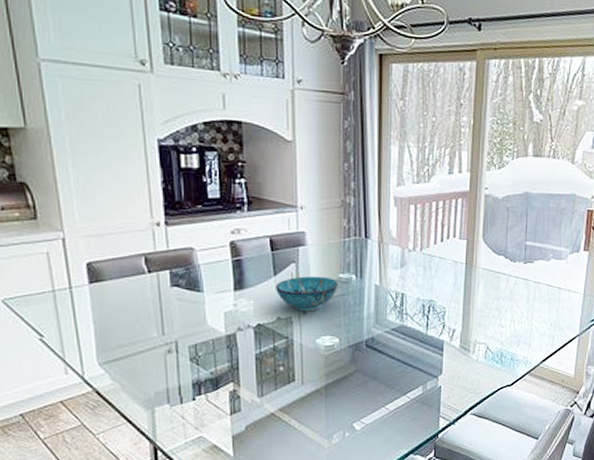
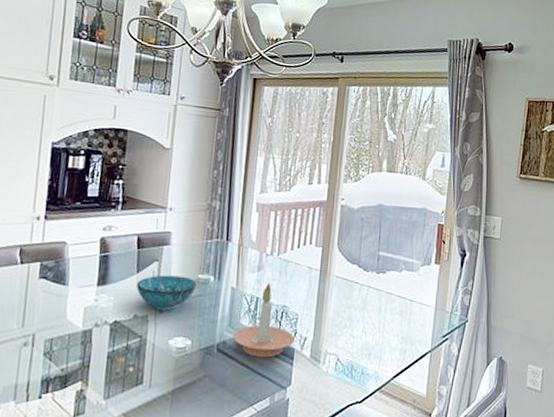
candle holder: none [381,279,443,350] -> present [233,283,295,358]

